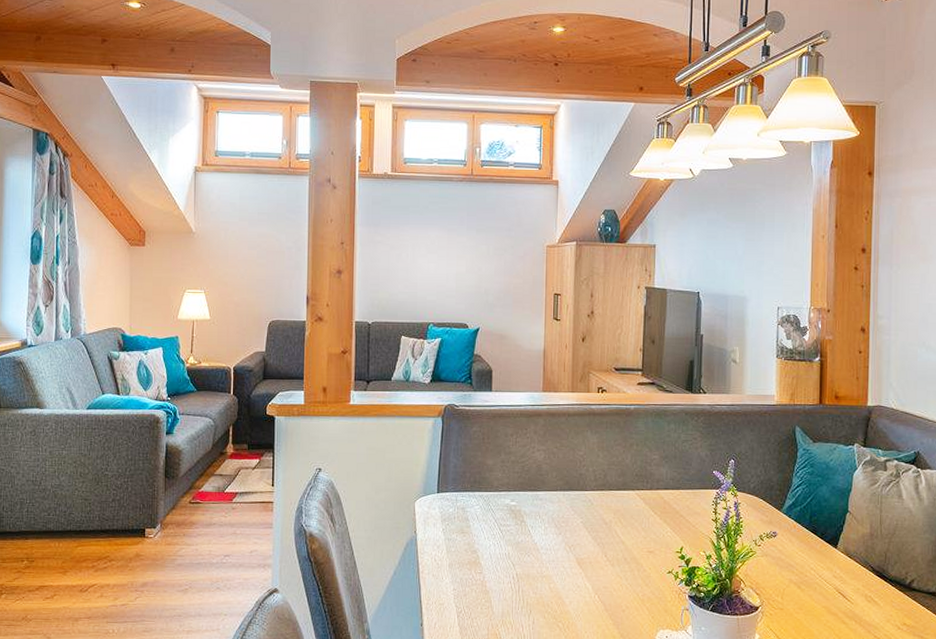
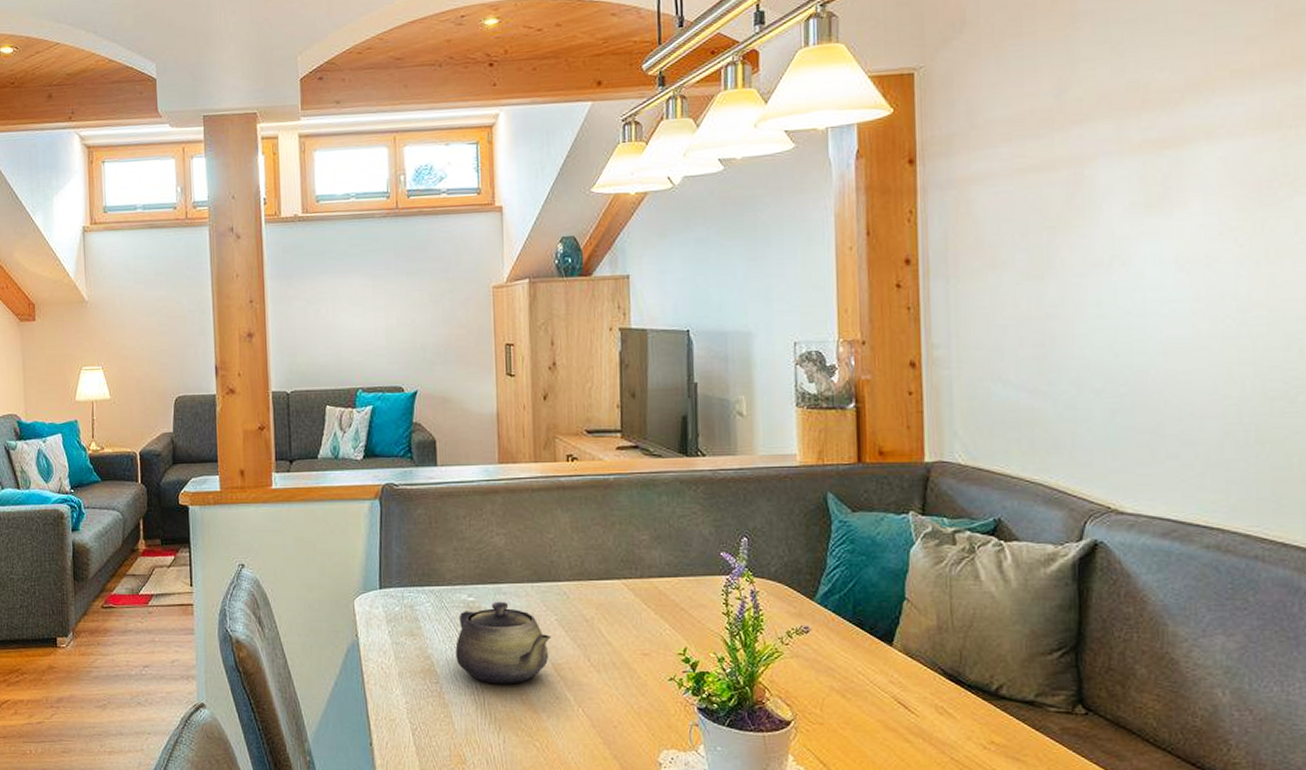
teapot: none [498,505,577,575] -> present [455,601,552,684]

